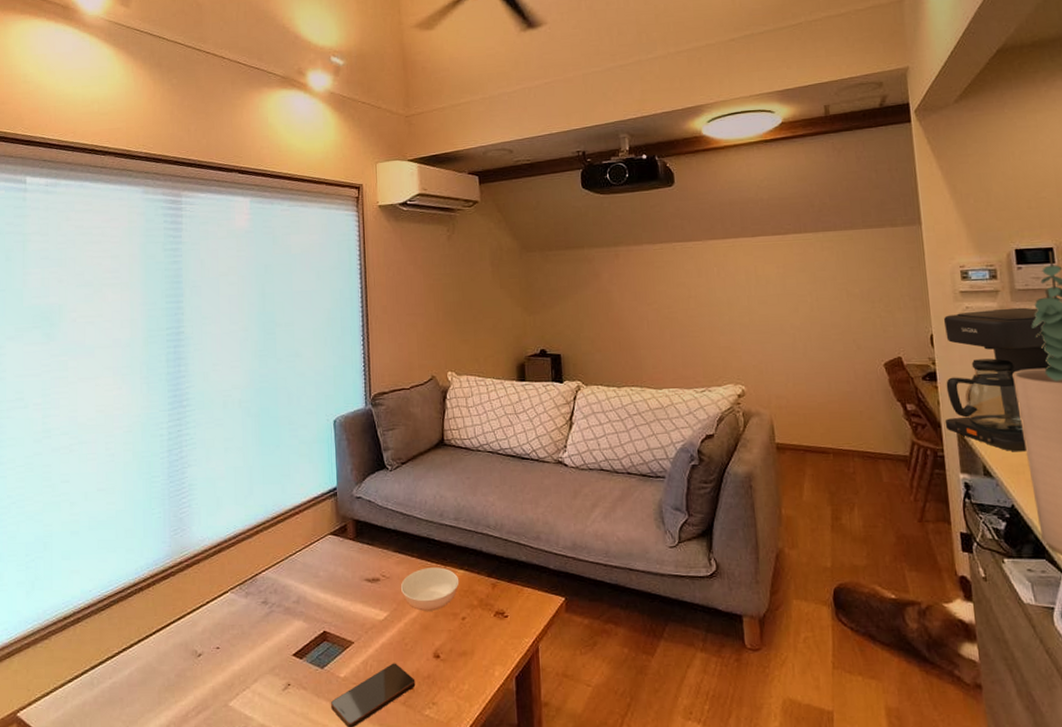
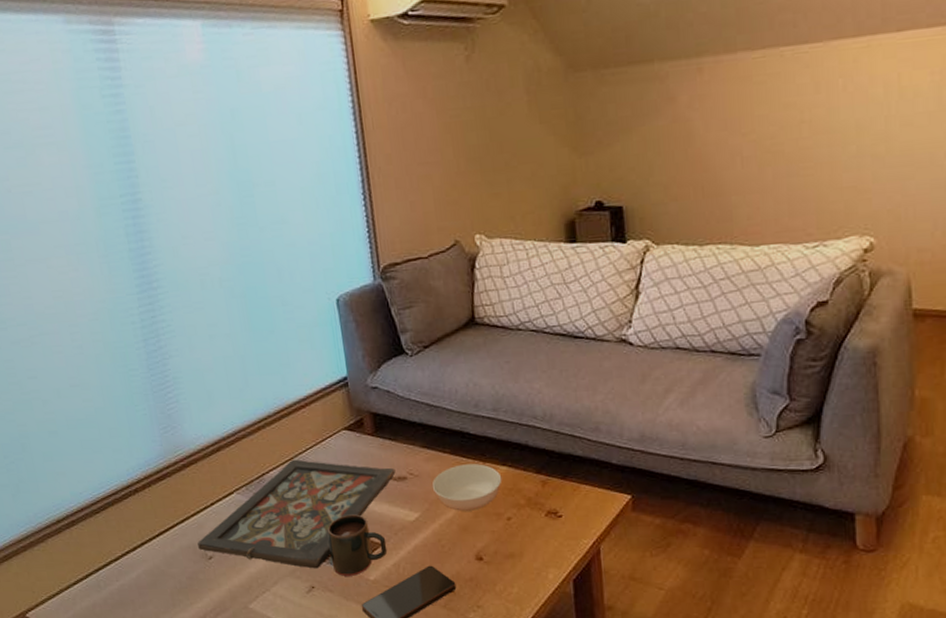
decorative tray: none [190,561,370,666] -> present [197,459,396,569]
mug: none [307,613,358,673] -> present [327,514,388,576]

